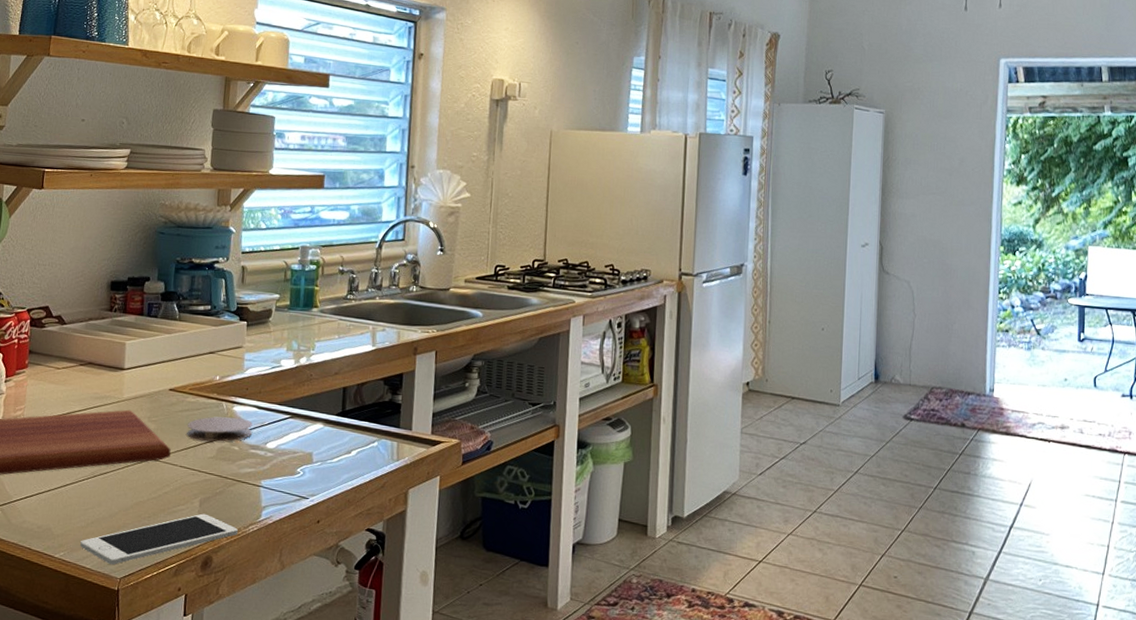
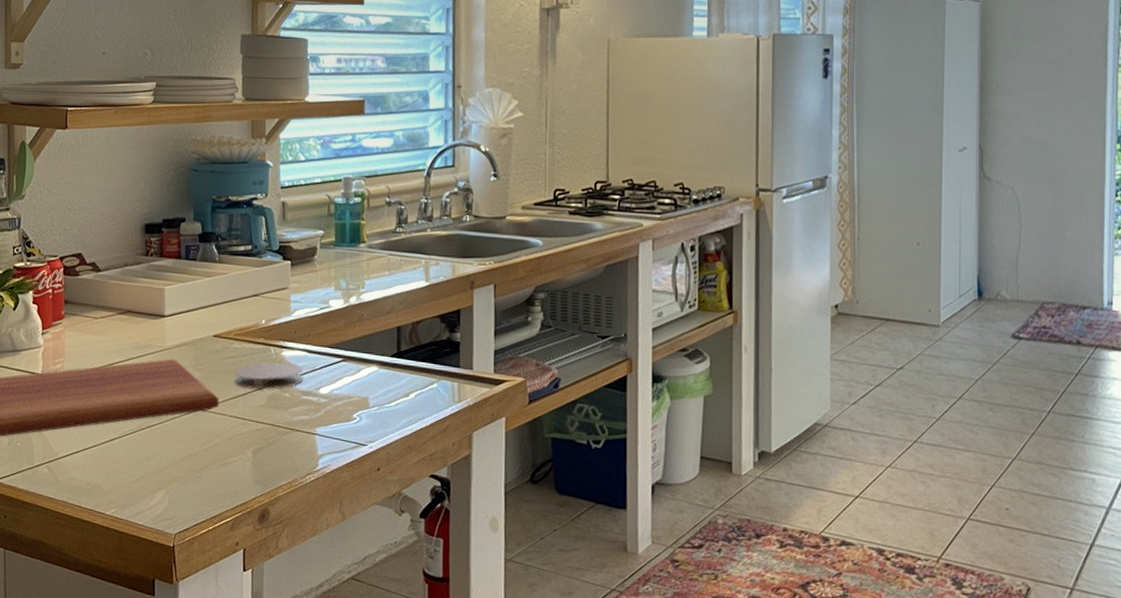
cell phone: present [80,513,238,565] -> none [131,464,294,521]

